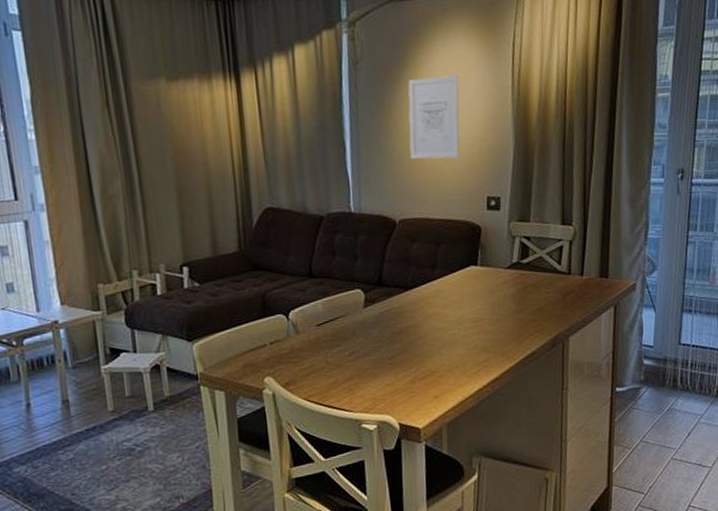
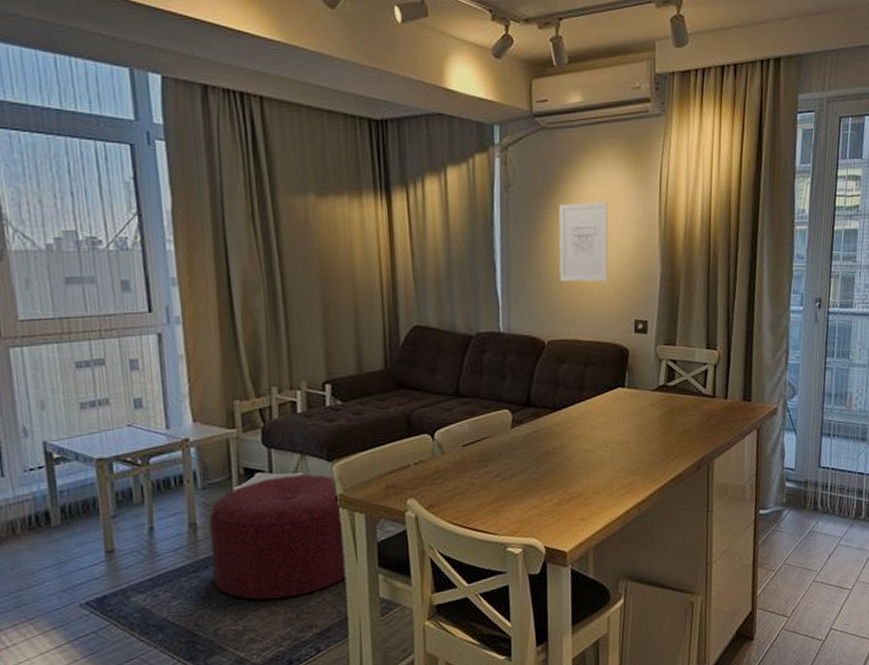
ottoman: none [80,354,211,472] -> present [209,474,348,600]

